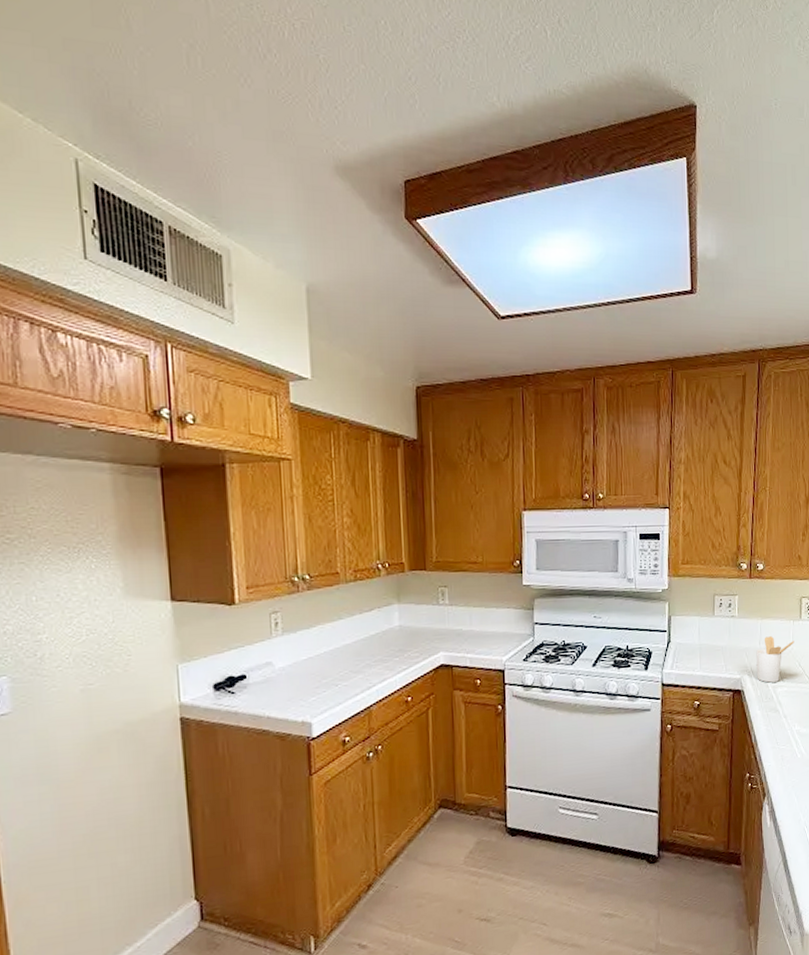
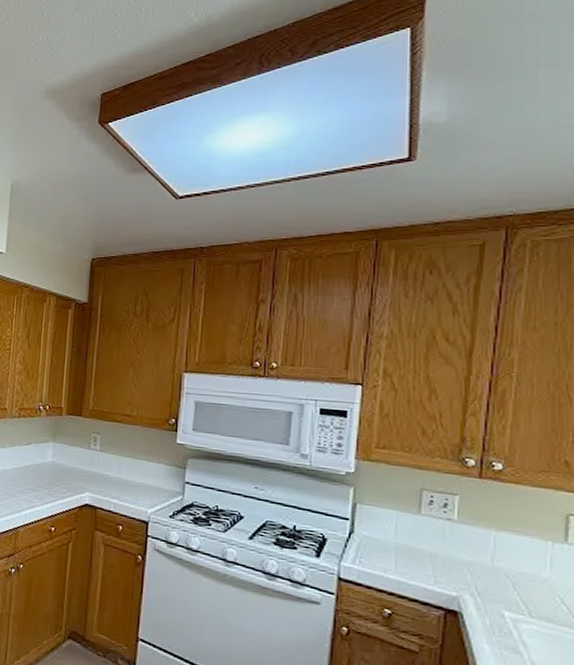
utensil holder: present [756,636,794,683] -> none [485,553,554,616]

